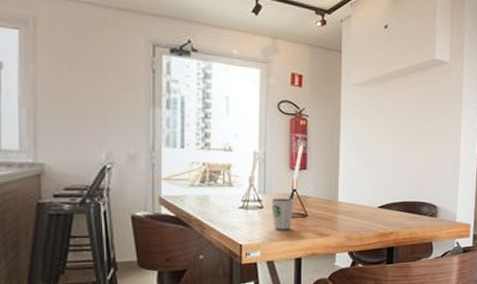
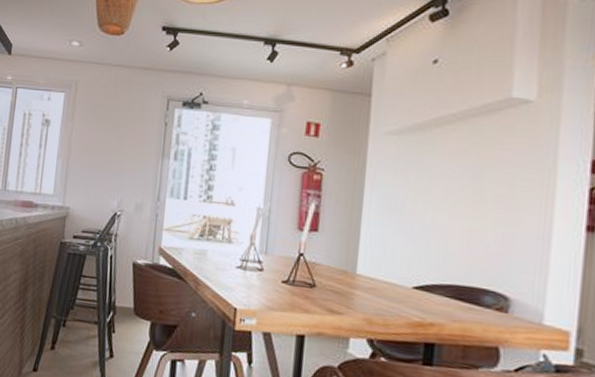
dixie cup: present [271,198,294,230] -> none [273,261,301,300]

